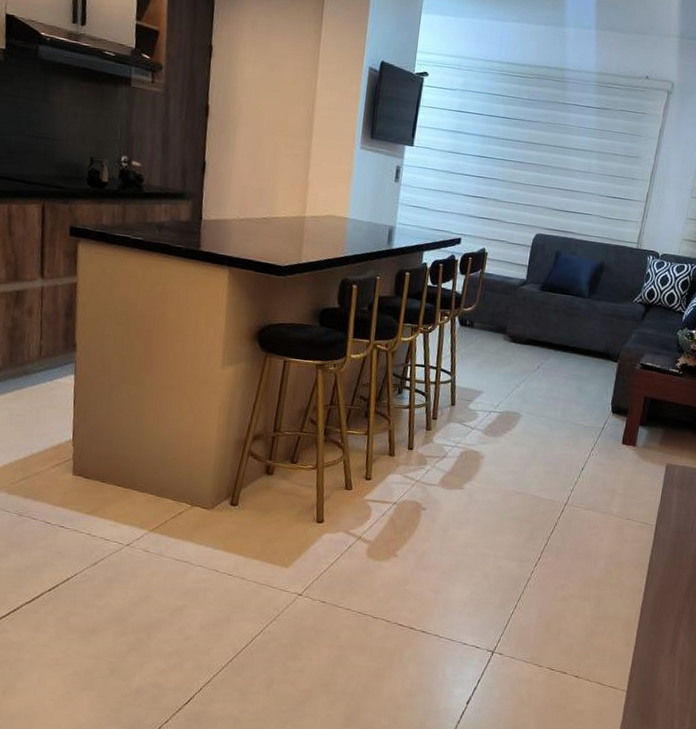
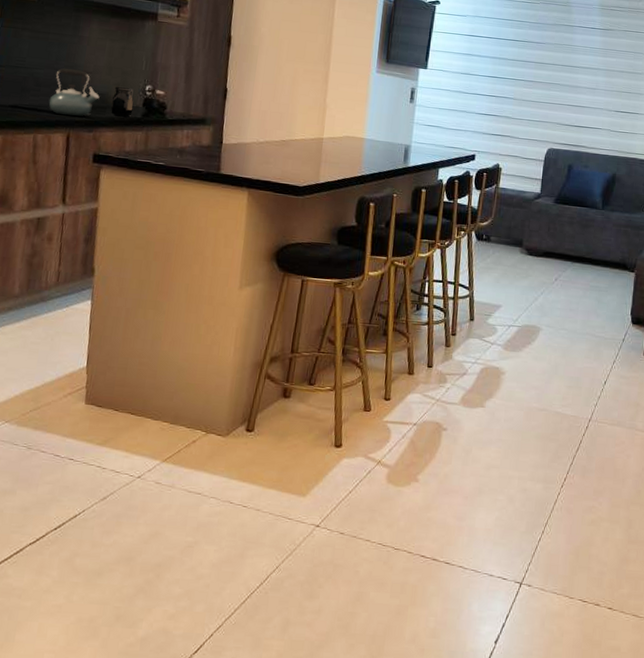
kettle: none [21,135,74,187] -> present [48,68,100,117]

